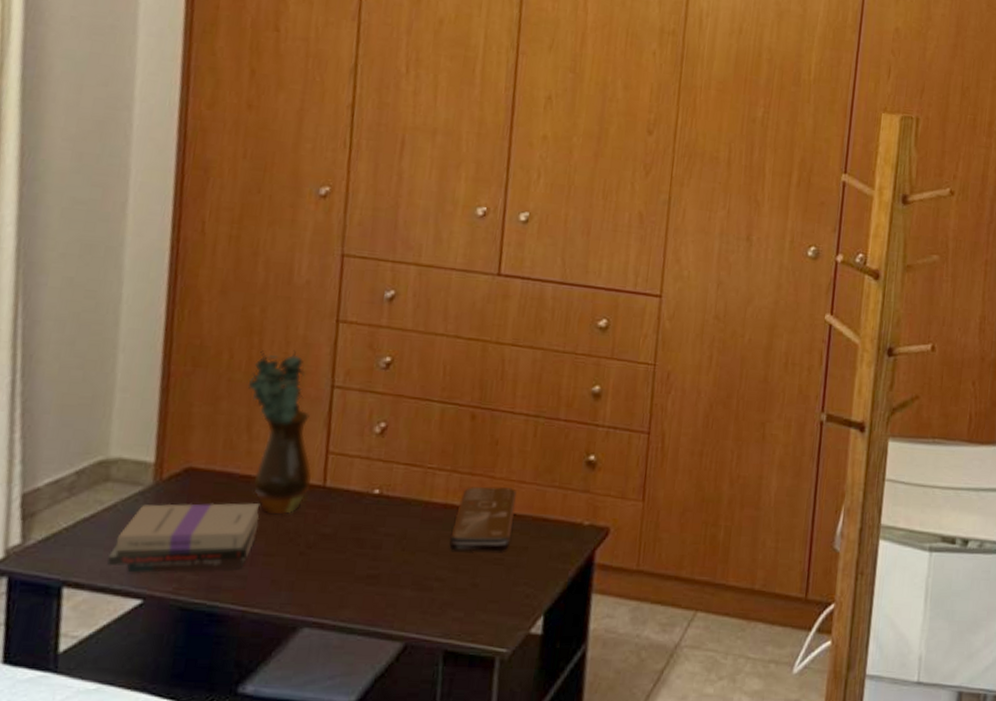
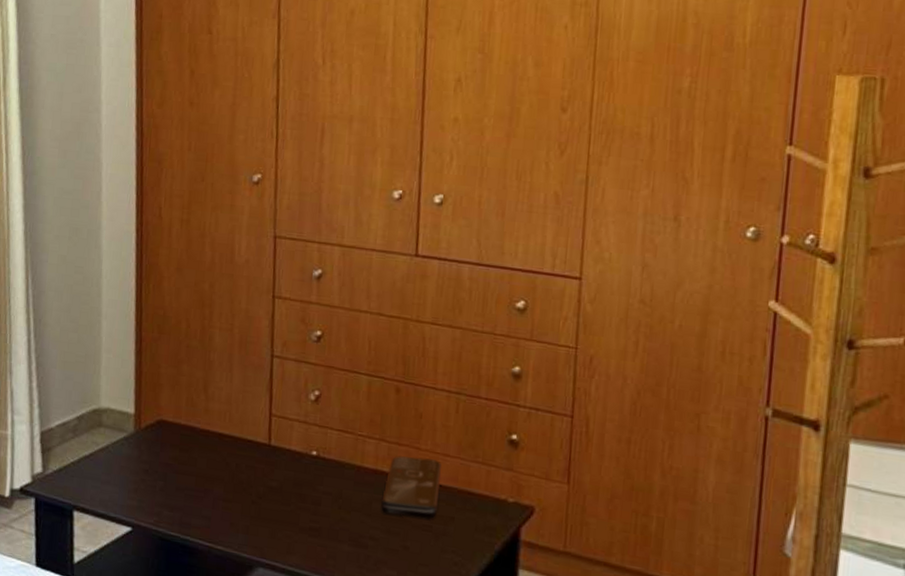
books: present [107,503,260,573] -> none [104,448,218,511]
vase: present [247,350,313,515] -> none [202,321,259,467]

